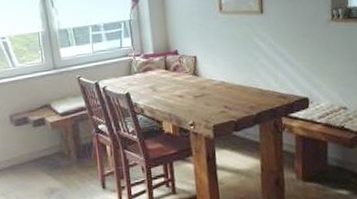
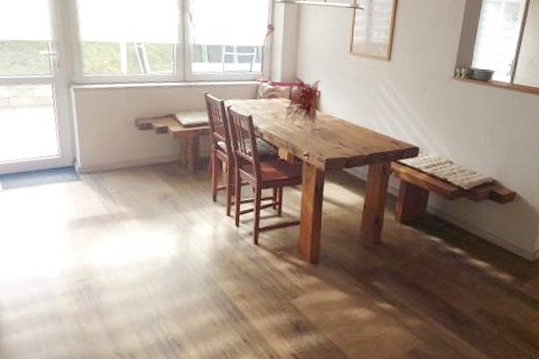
plant: none [162,45,200,98] -> present [284,77,321,131]

